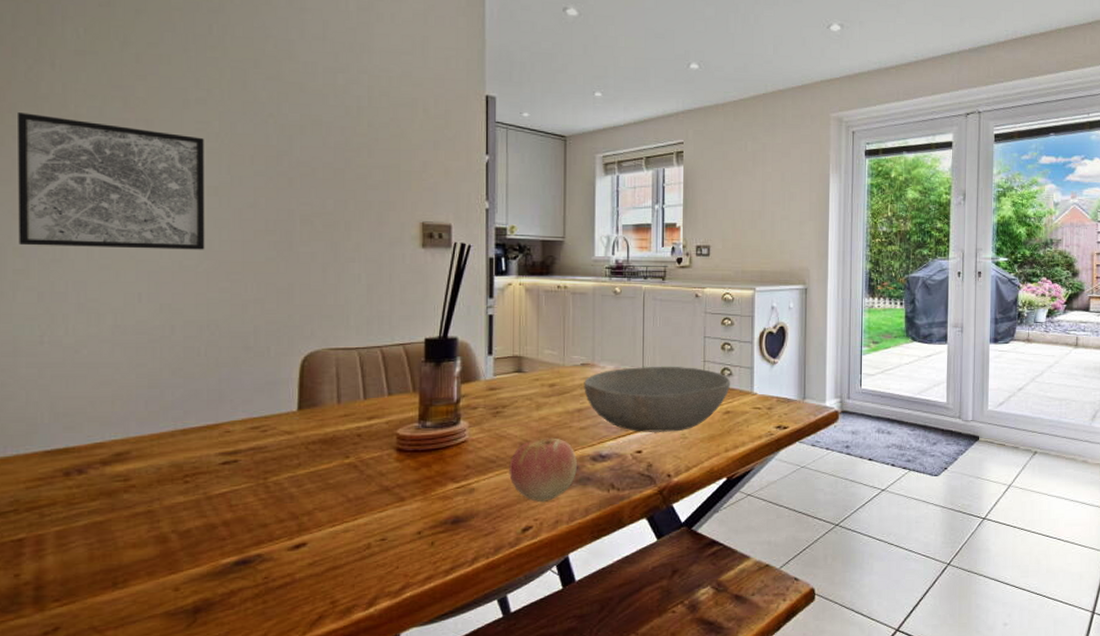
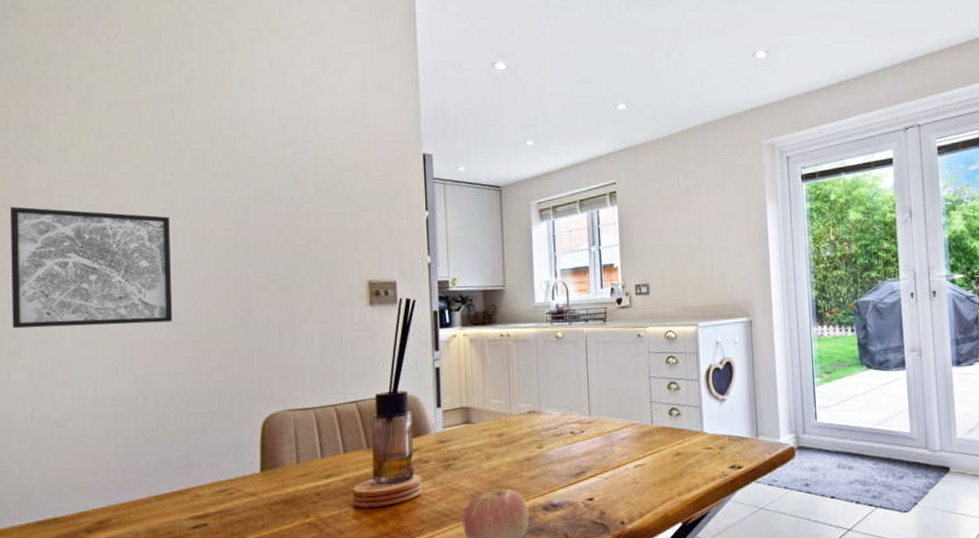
bowl: present [584,366,731,432] -> none [531,409,680,479]

